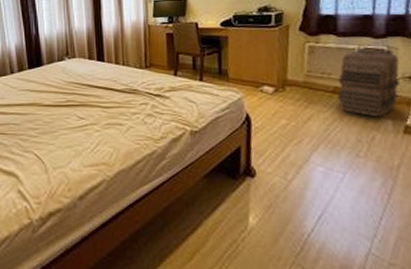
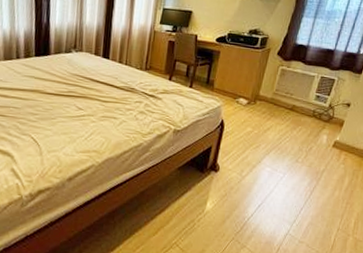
backpack: present [337,48,400,118] -> none [293,76,343,133]

